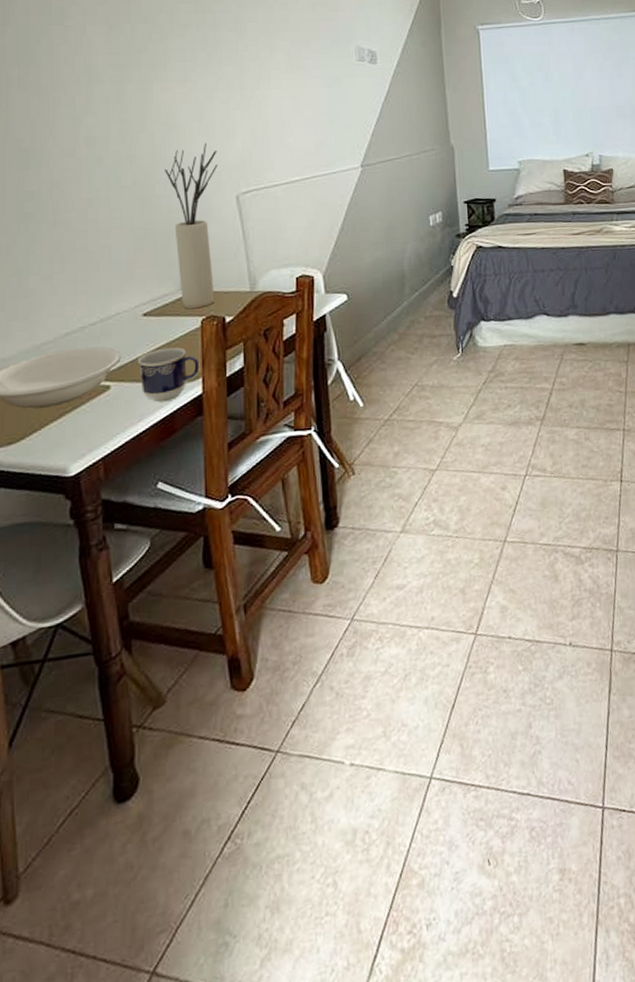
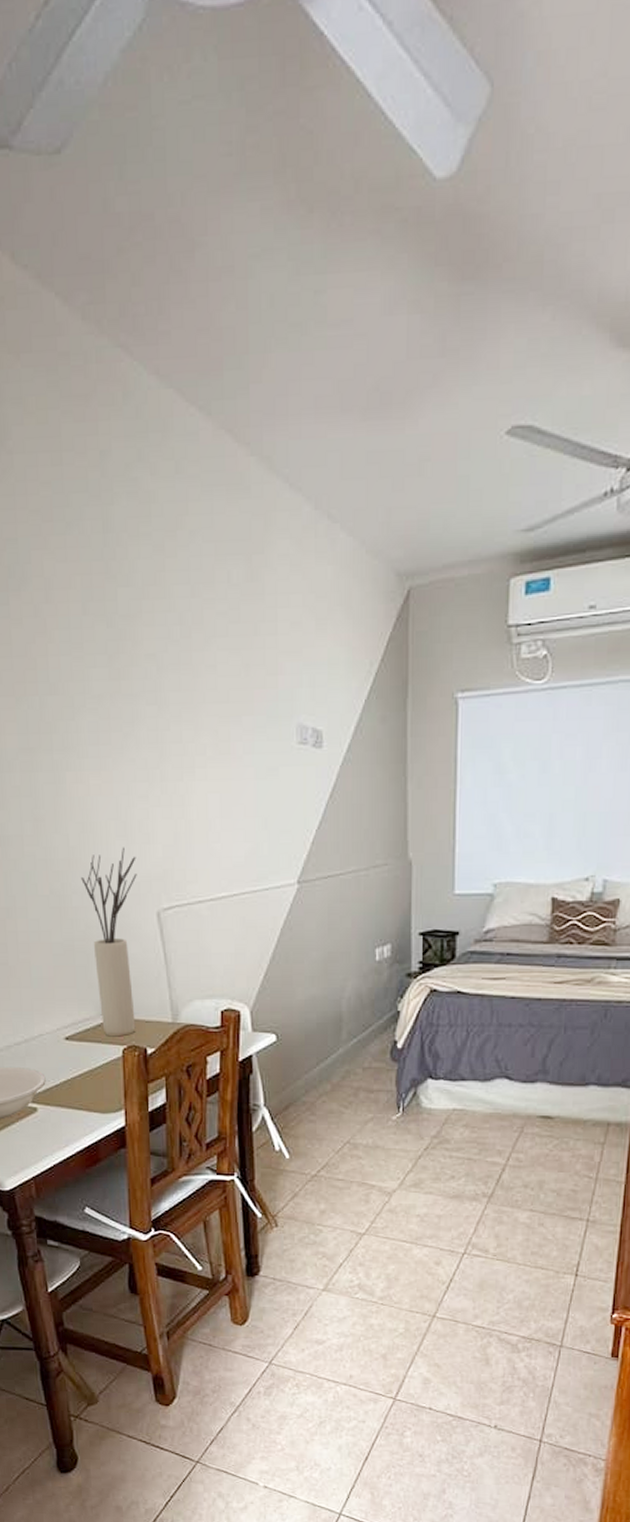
cup: present [137,347,200,403] -> none [61,1075,122,1130]

